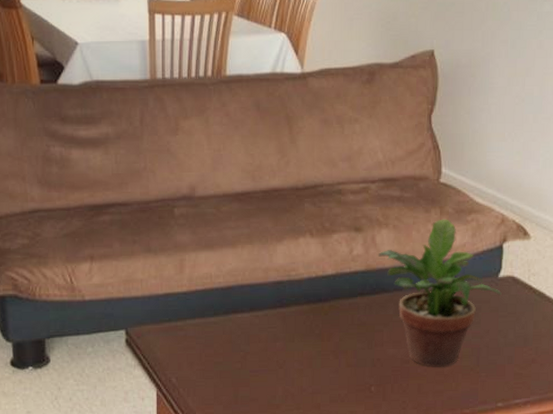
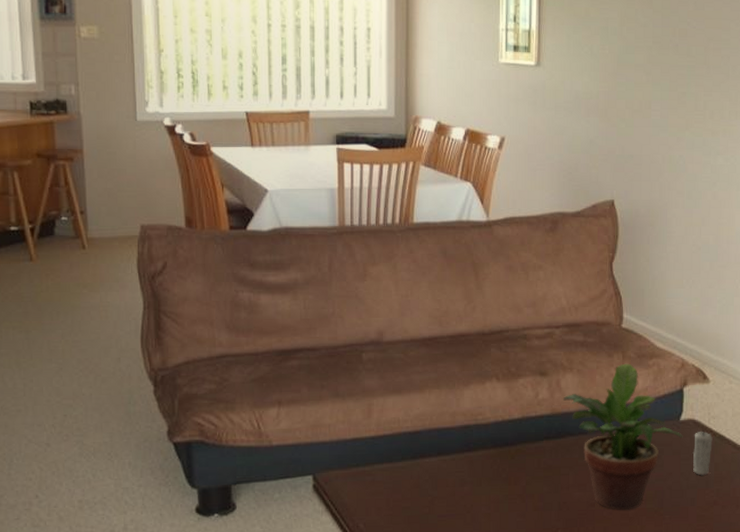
candle: none [511,284,532,334] -> present [693,427,713,476]

